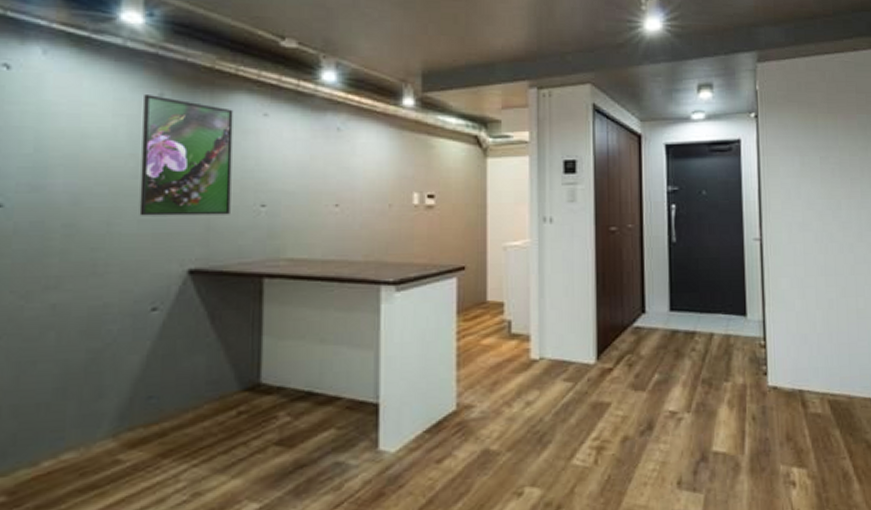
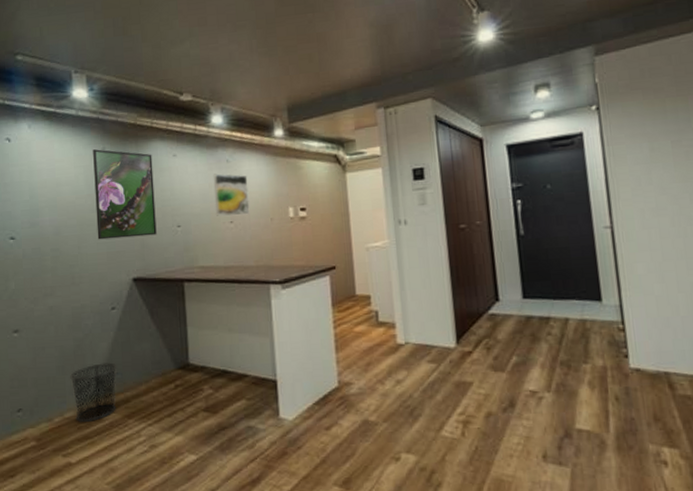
waste bin: none [75,382,153,467] -> present [70,362,117,423]
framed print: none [316,143,363,198] -> present [213,173,250,216]

